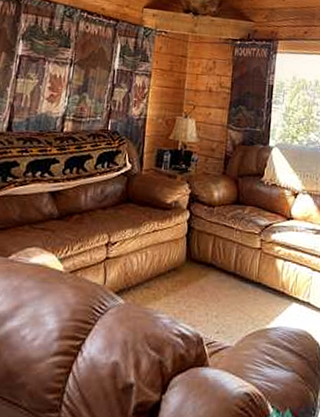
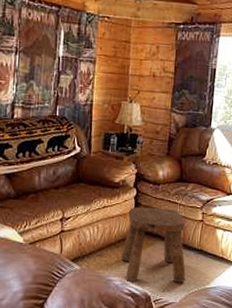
stool: none [171,231,243,323] -> present [121,206,186,283]

